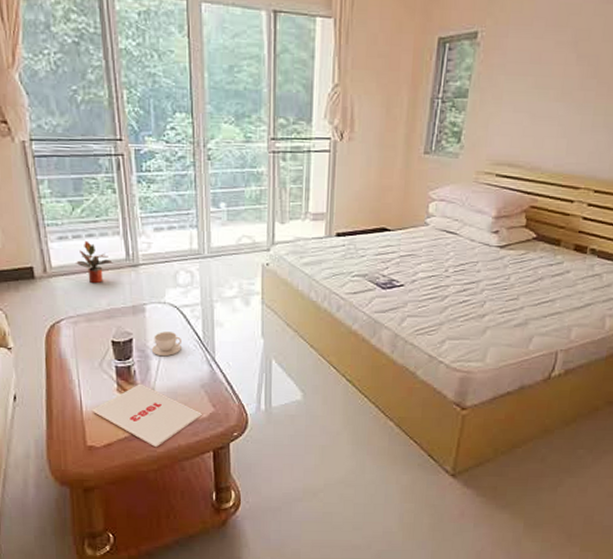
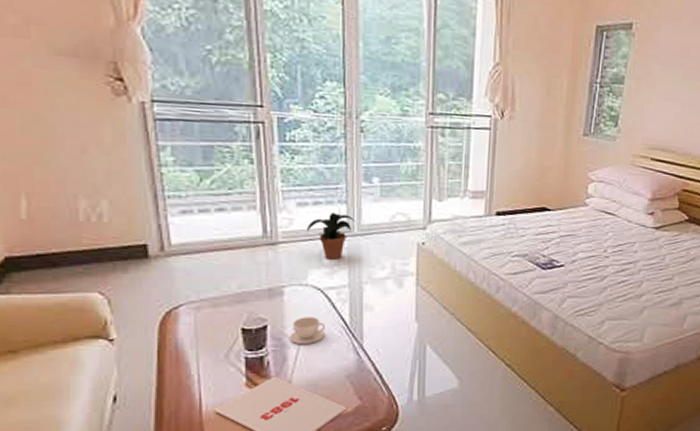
potted plant: present [76,240,113,284] -> none [202,215,247,264]
potted plant: none [162,236,205,280] -> present [306,212,354,260]

